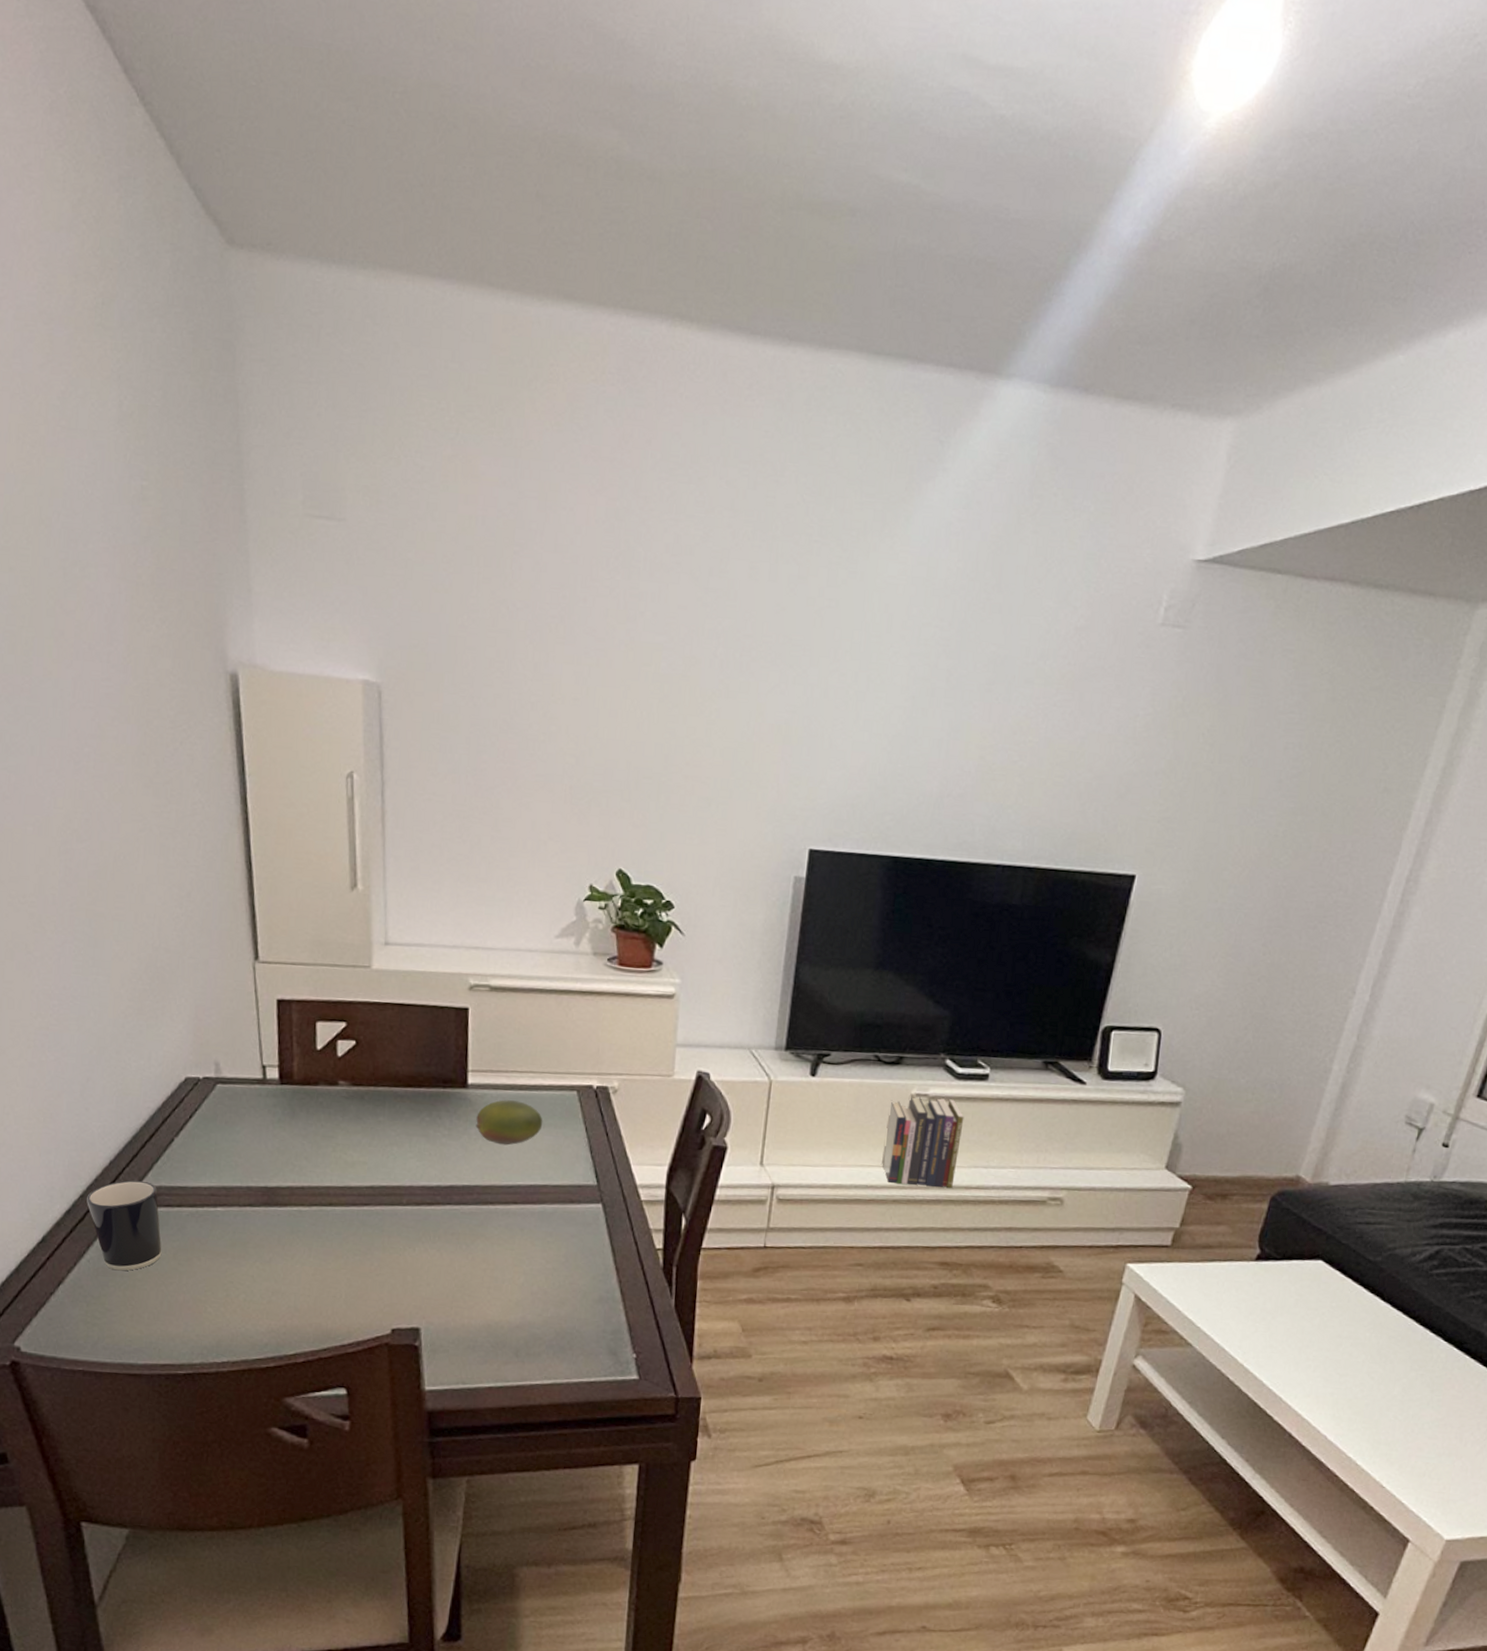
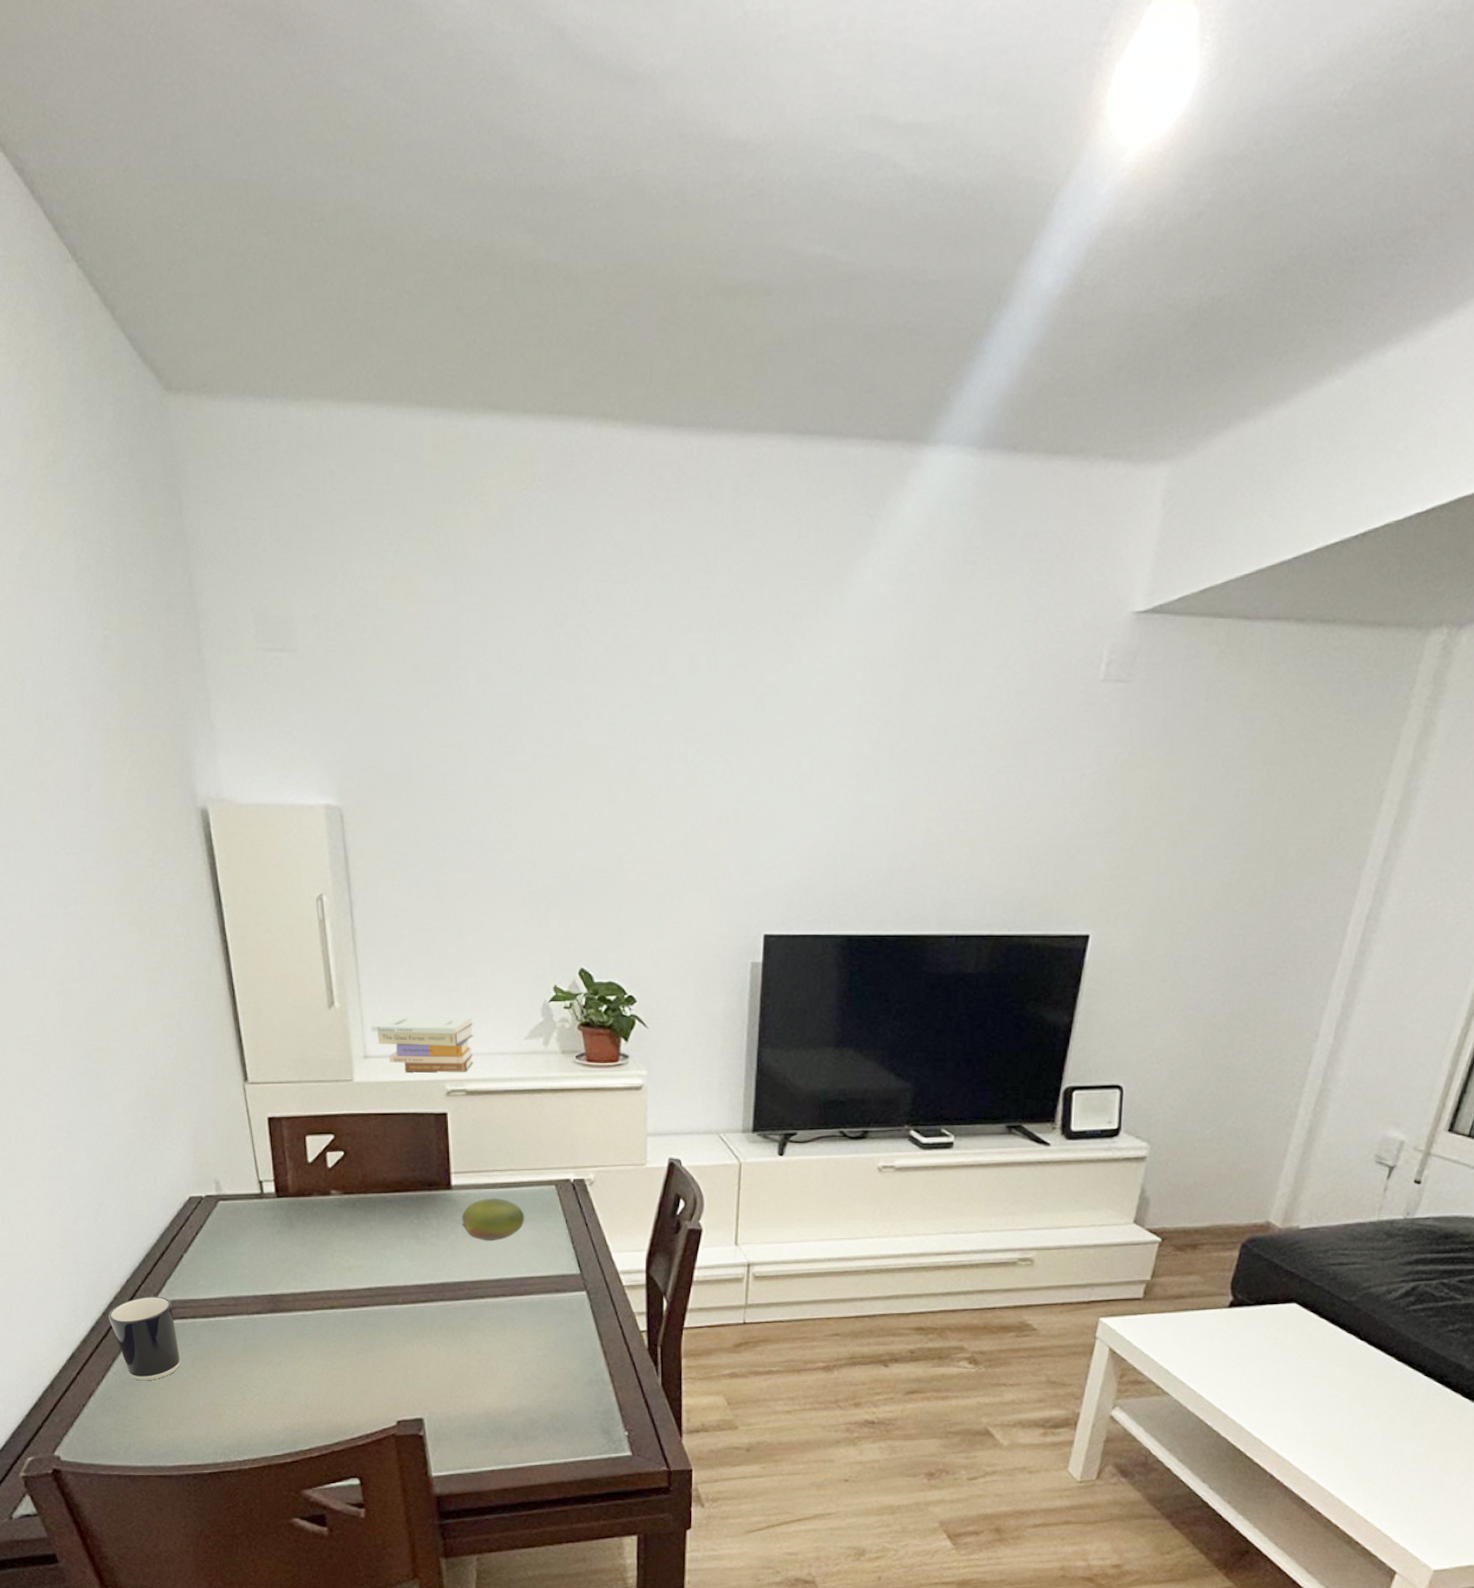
books: none [394,903,502,967] -> present [371,1016,474,1073]
books: present [882,1096,964,1188] -> none [853,1168,931,1255]

